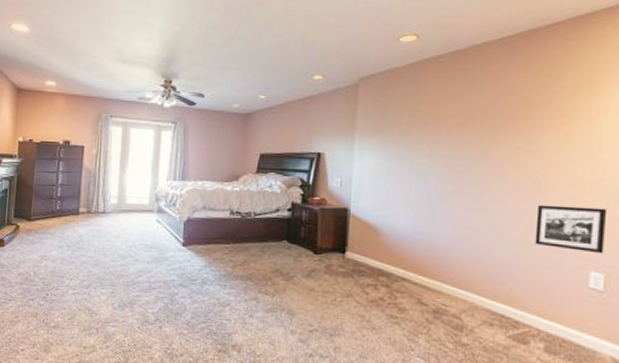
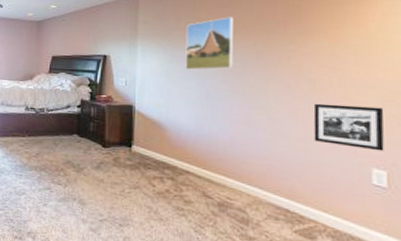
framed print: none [405,110,459,169] -> present [185,17,233,70]

